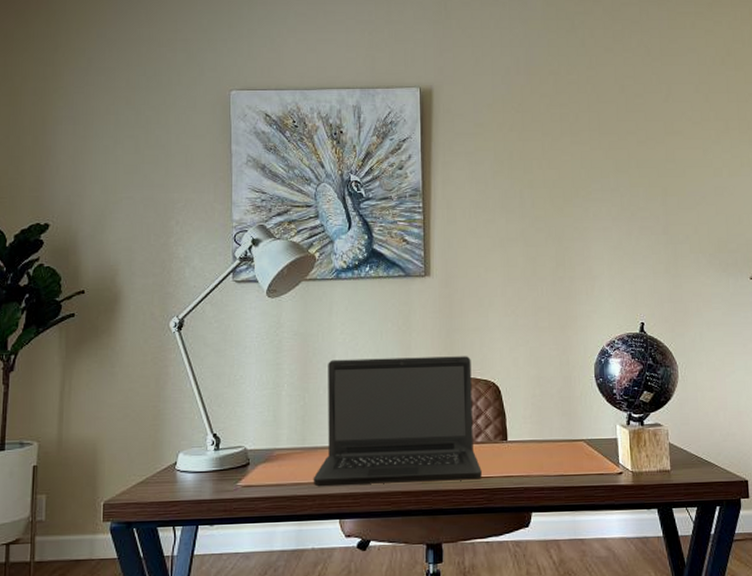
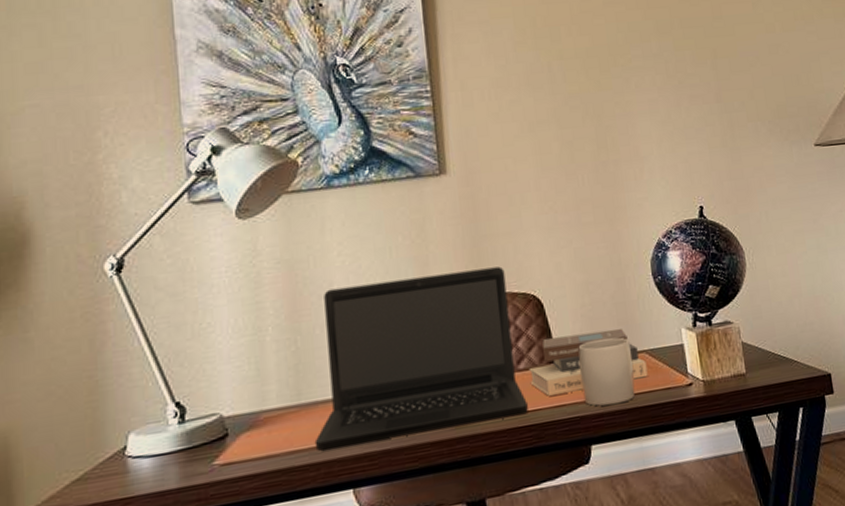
books: none [485,418,584,467] -> present [528,329,648,396]
mug: none [526,425,573,482] -> present [578,337,636,407]

